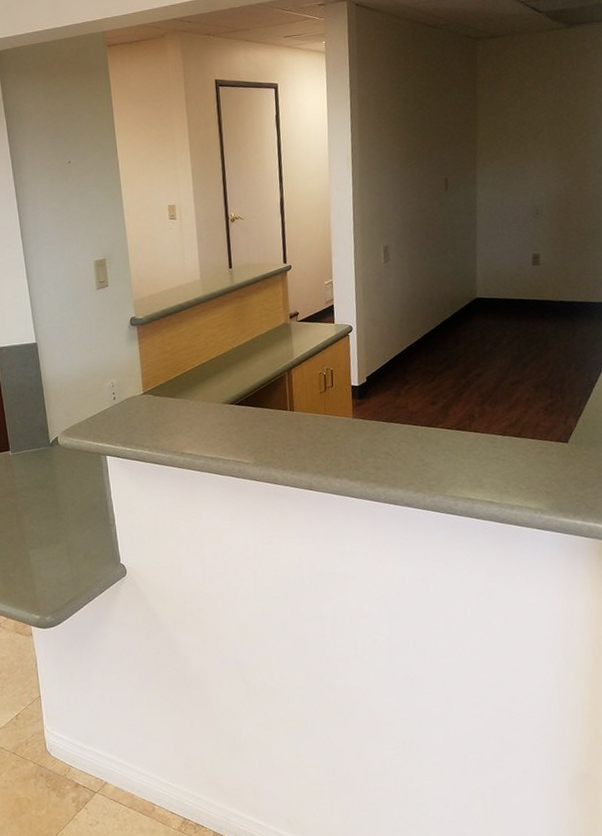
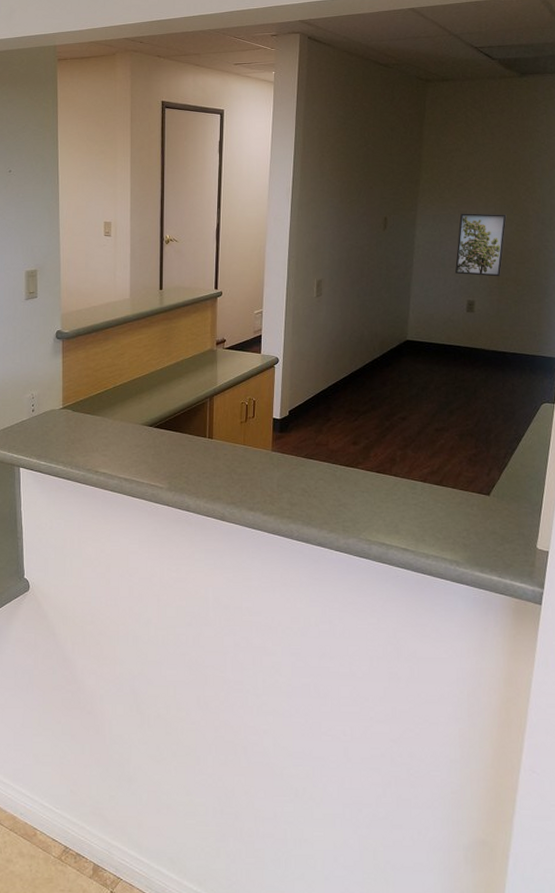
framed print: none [518,165,565,229] -> present [454,213,507,277]

